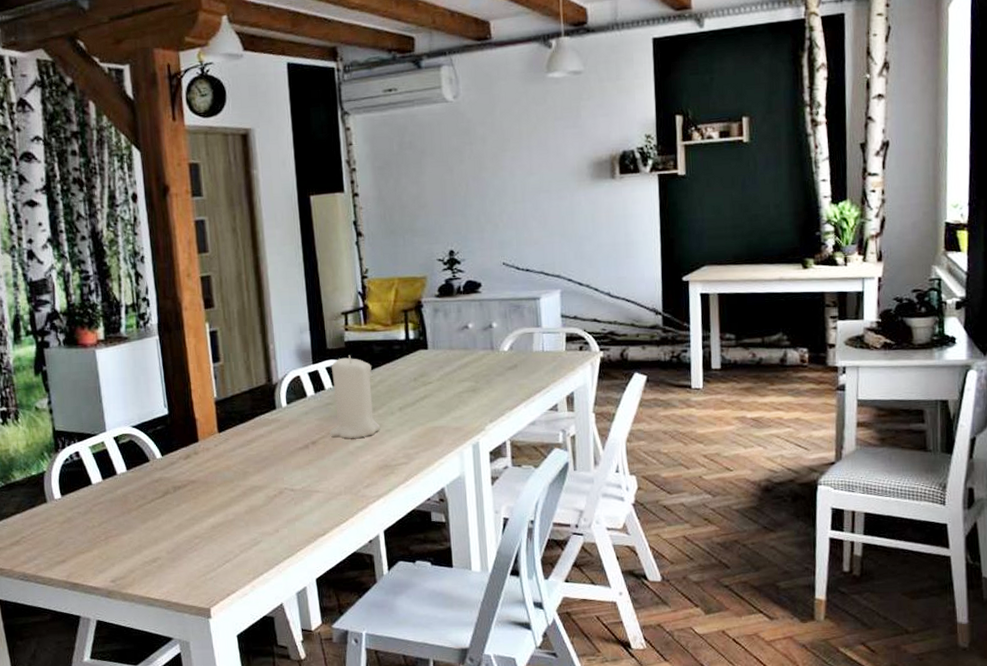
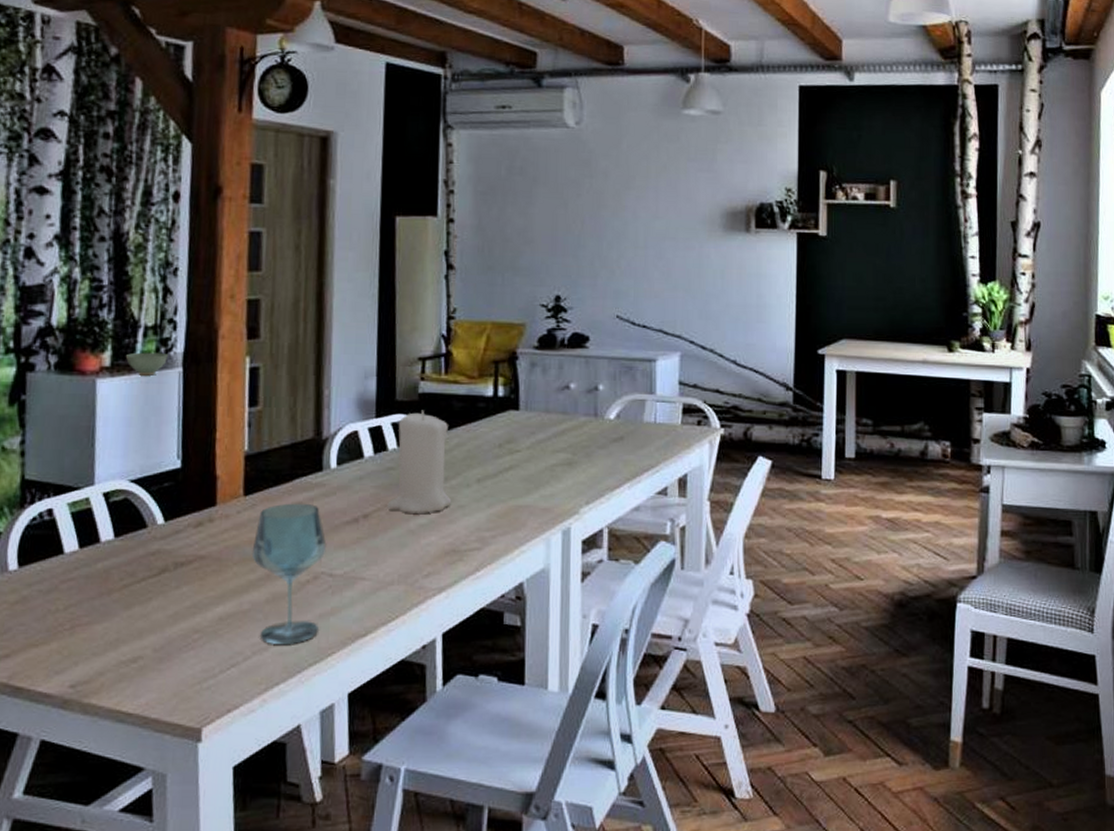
bowl: none [114,325,146,345] -> present [125,352,168,376]
wine glass: none [229,435,288,544] -> present [251,503,327,644]

